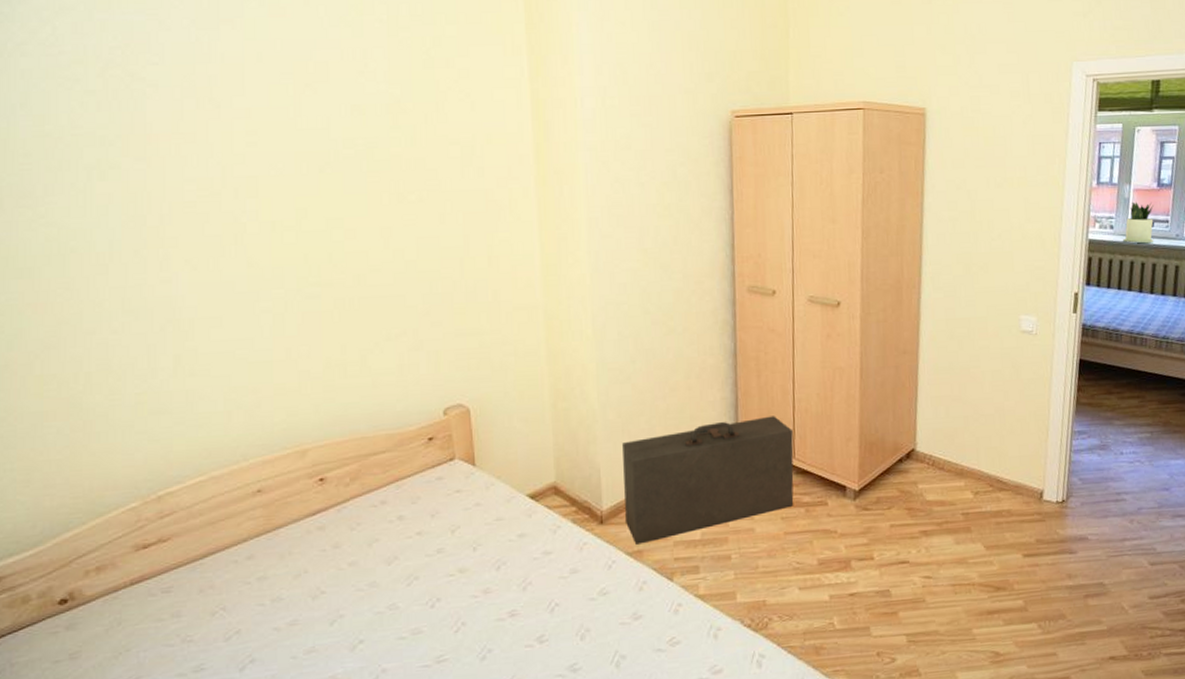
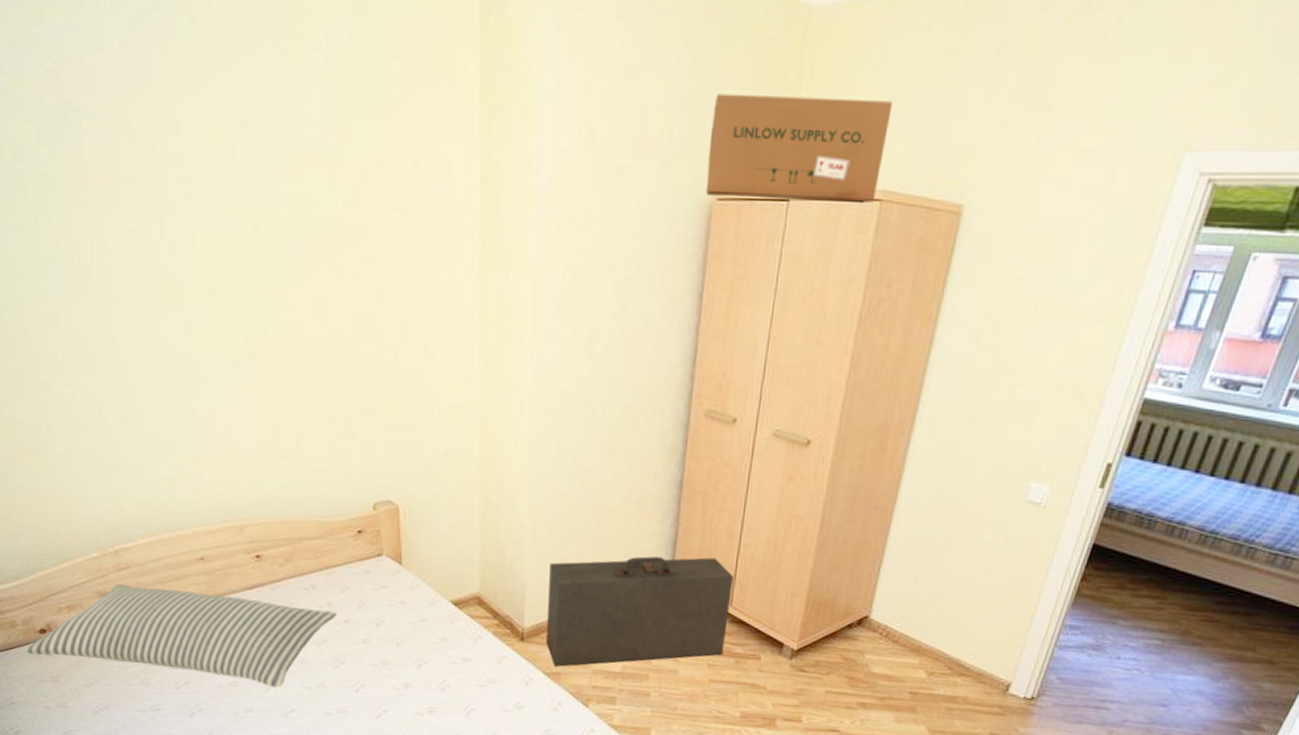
pillow: none [37,524,409,633] -> present [24,583,337,688]
box: none [722,37,860,114] -> present [705,93,893,204]
planter: present [1123,201,1154,244] -> none [1191,354,1247,412]

